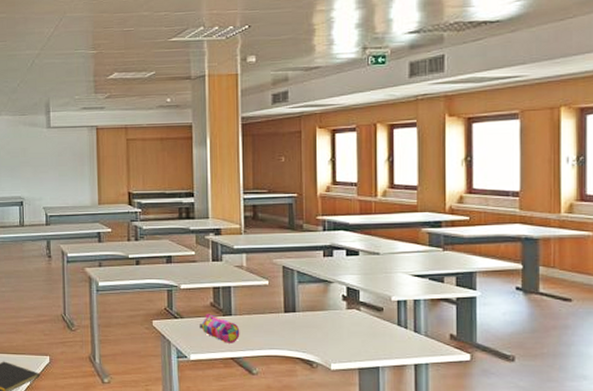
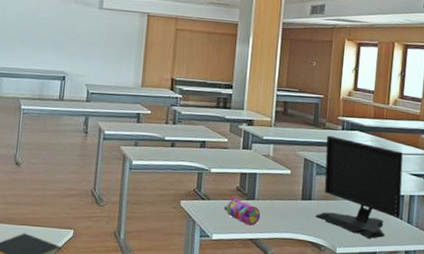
computer monitor: none [302,238,405,352] -> present [315,135,403,239]

